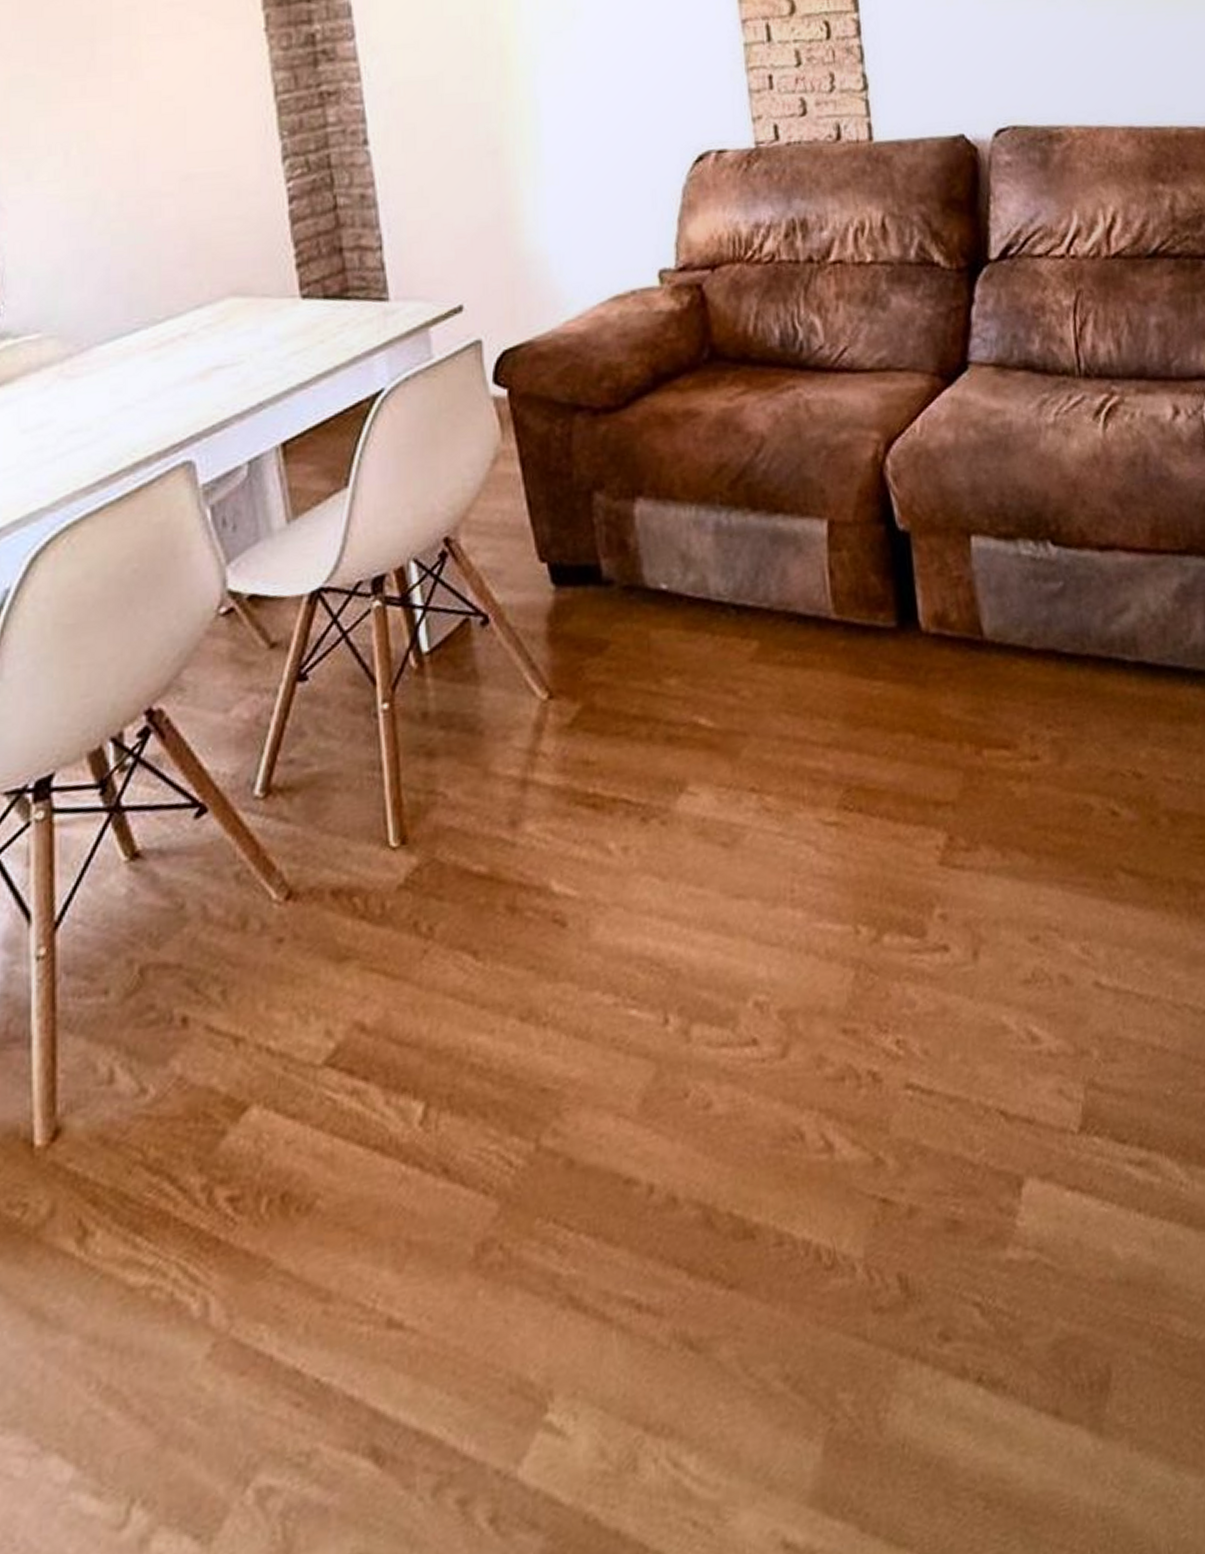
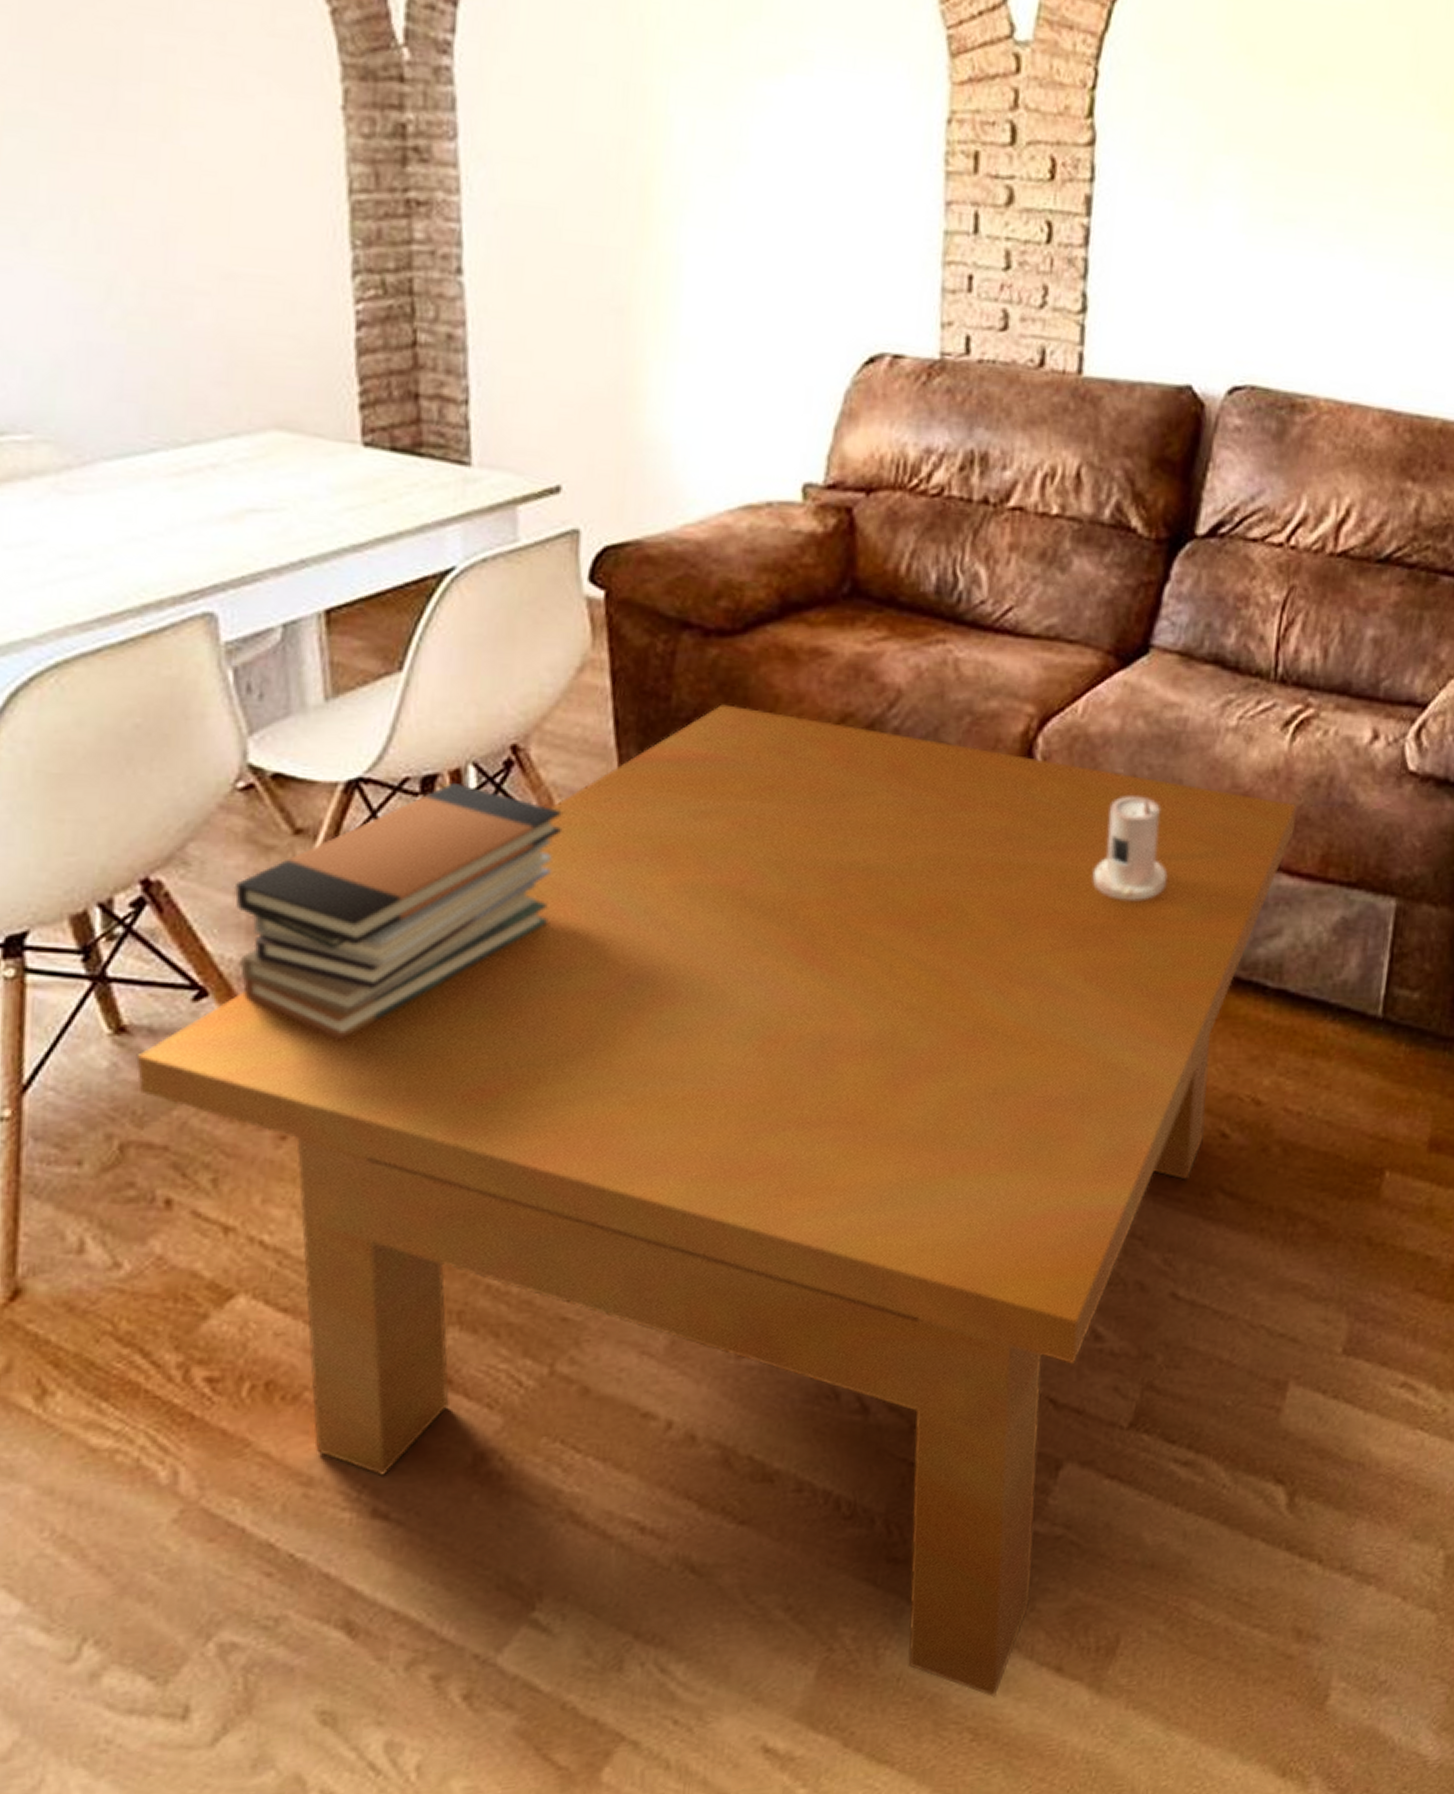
table: none [150,472,1123,1455] -> present [136,704,1297,1698]
book stack: none [223,579,494,837] -> present [234,782,563,1040]
candle: none [954,499,1019,598] -> present [1093,796,1166,900]

